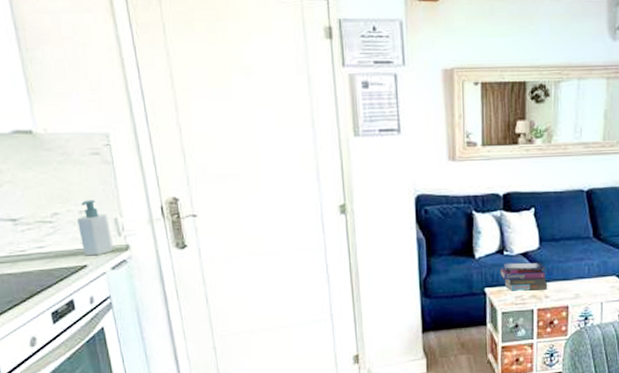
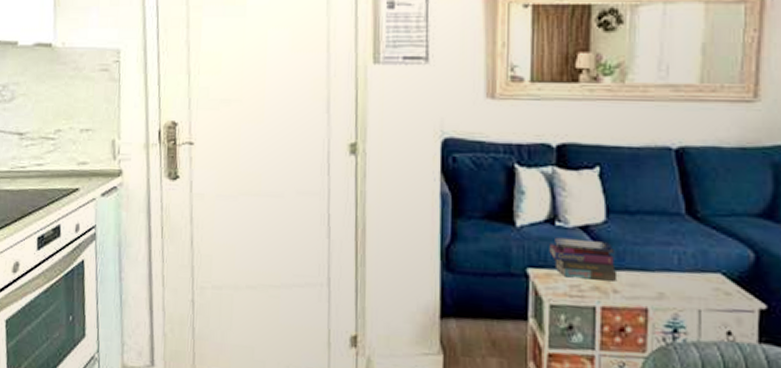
soap bottle: present [77,200,114,256] -> none [77,118,108,179]

